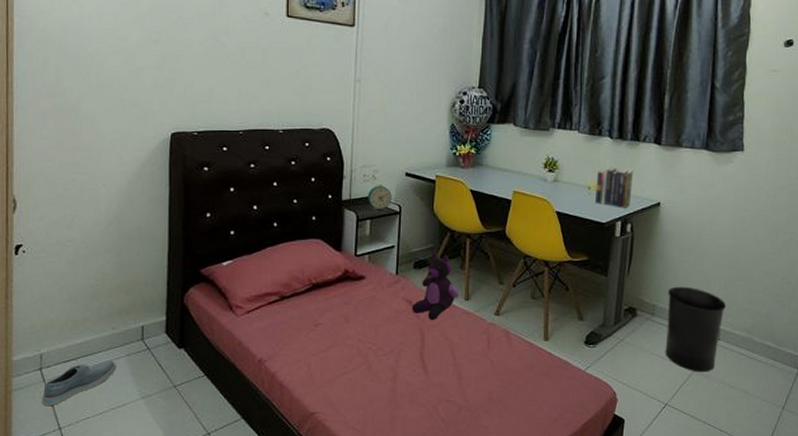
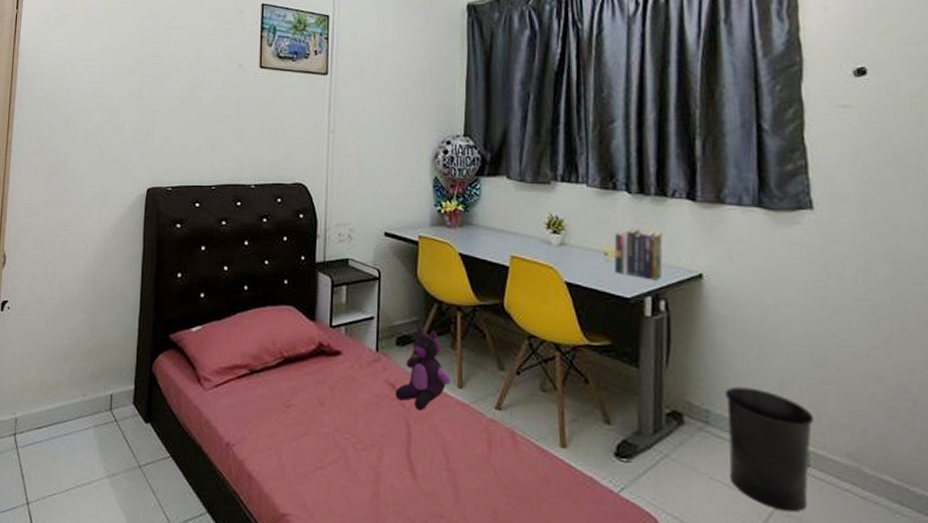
shoe: present [42,360,118,406] -> none [13,430,86,477]
alarm clock: present [367,184,392,209] -> none [342,245,370,274]

